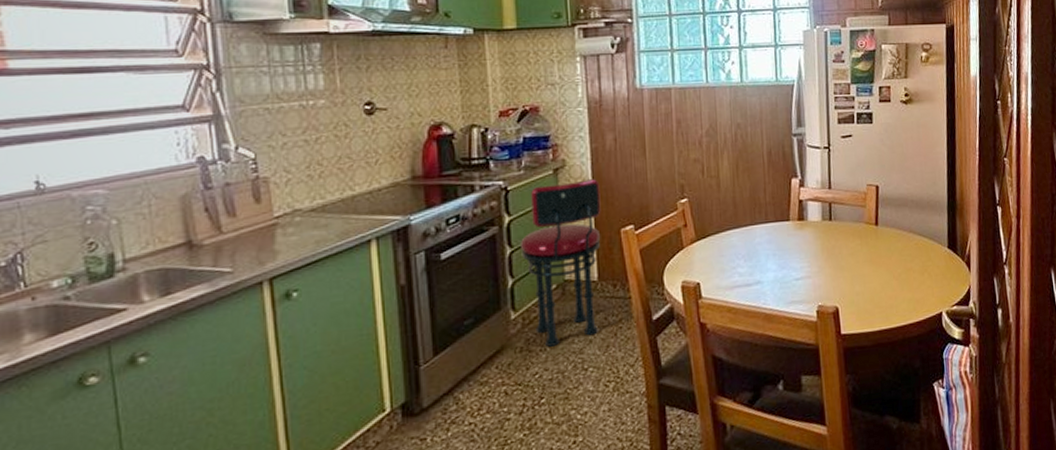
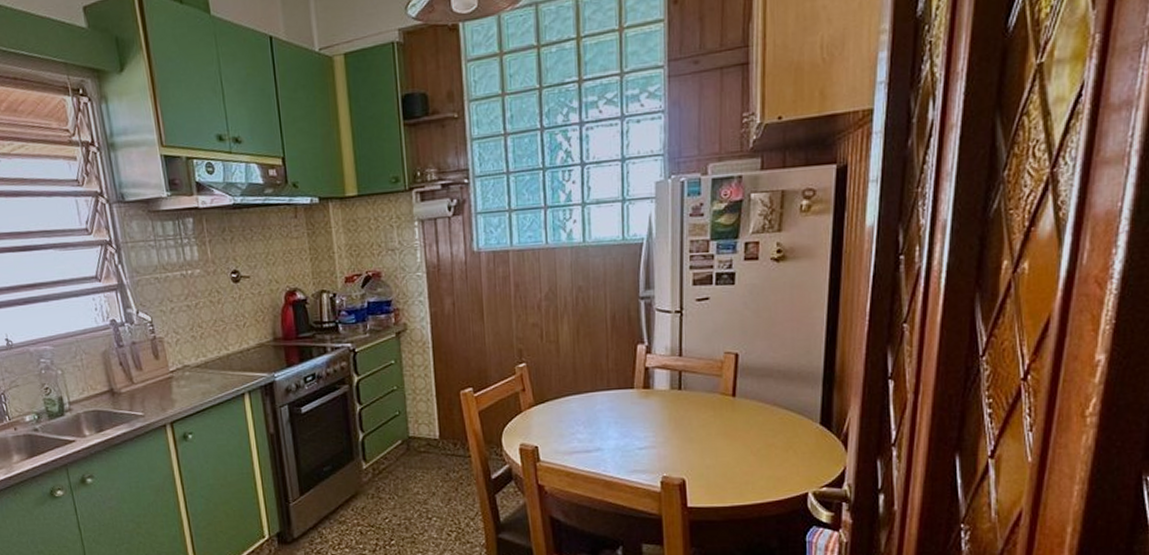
stool: present [521,179,601,347] -> none [369,342,441,496]

